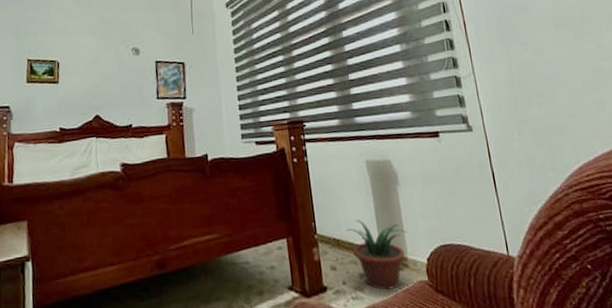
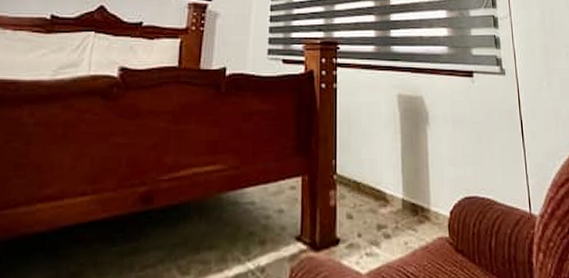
potted plant: present [346,220,408,290] -> none [368,161,433,246]

